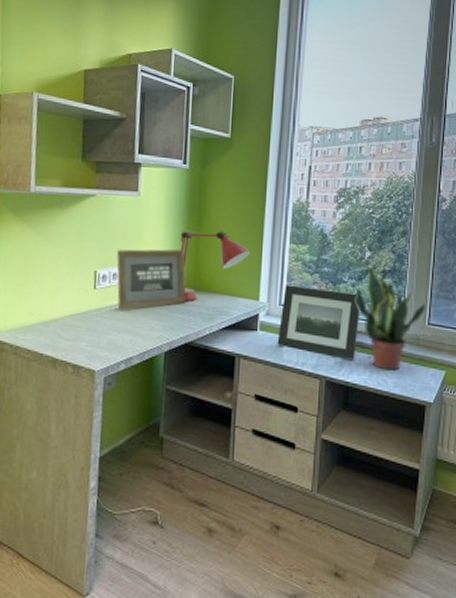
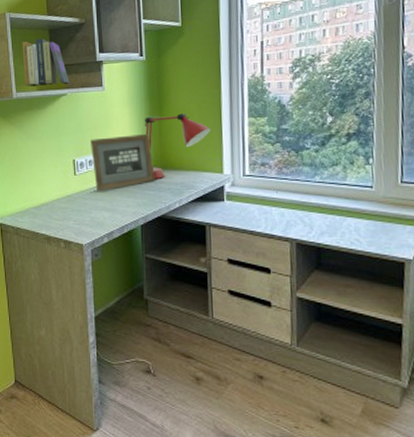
books: none [47,127,101,185] -> present [22,38,70,87]
picture frame: present [277,285,360,360] -> none [244,156,327,222]
potted plant: present [355,266,426,371] -> none [319,130,398,230]

